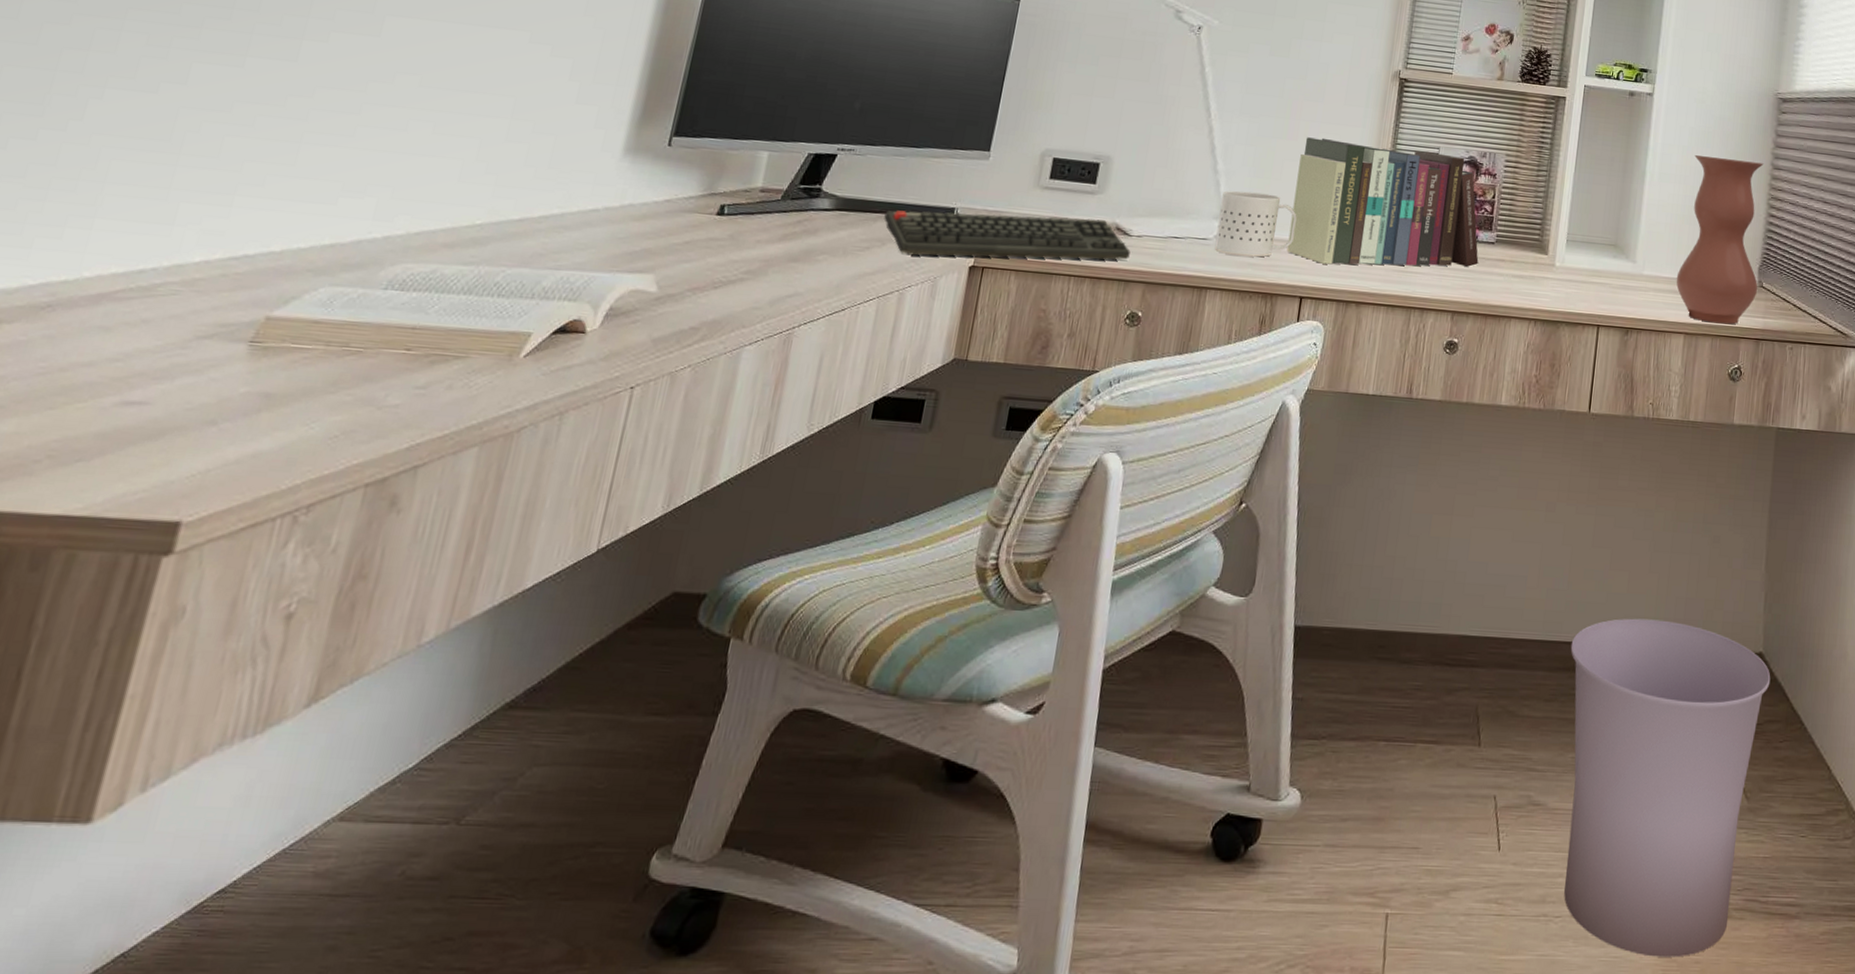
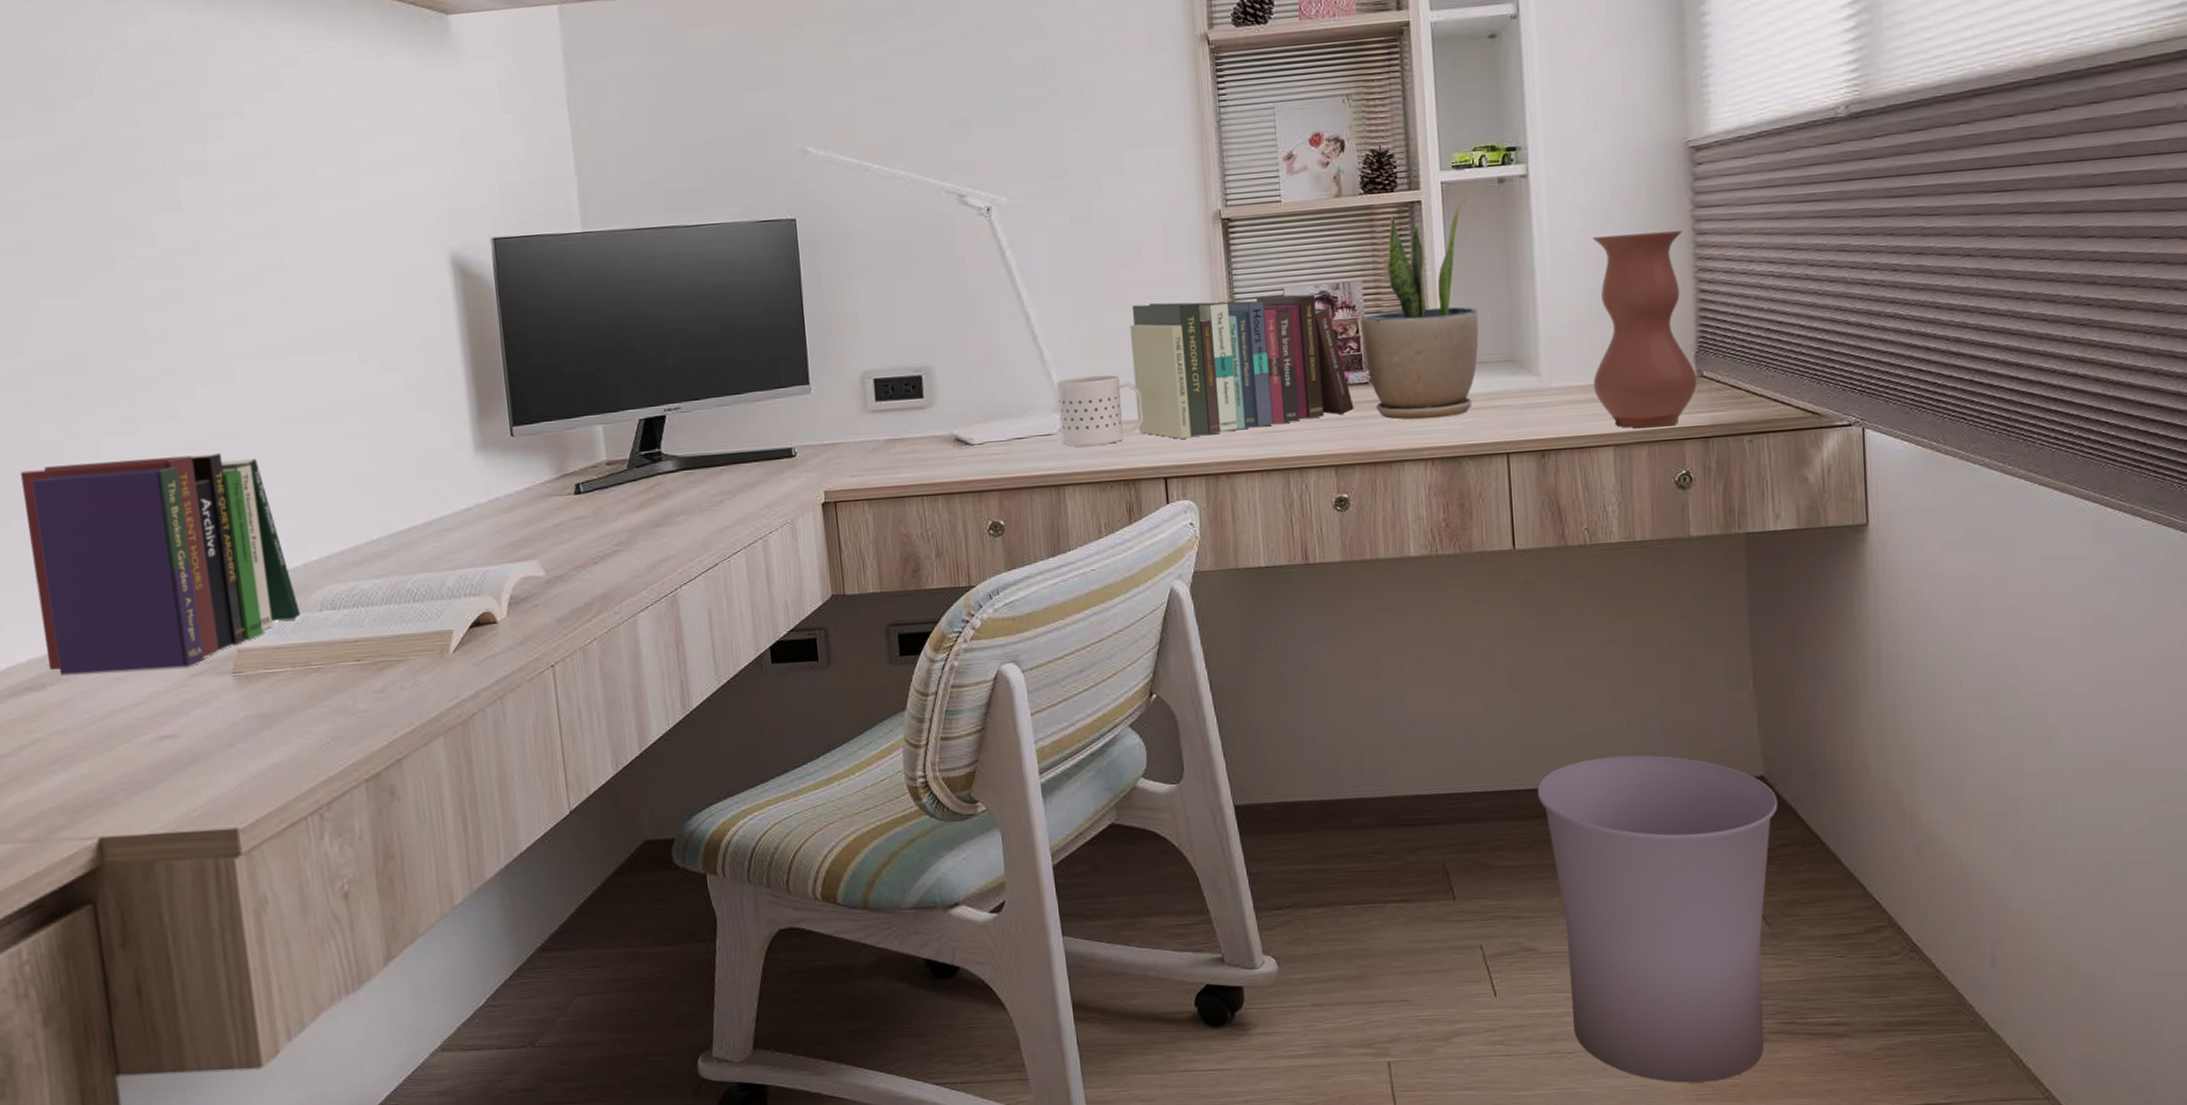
books: none [16,81,373,328] -> present [20,453,300,676]
computer keyboard: present [884,210,1131,260] -> none [727,433,977,502]
potted plant: none [1495,102,1603,286] -> present [1361,198,1479,421]

